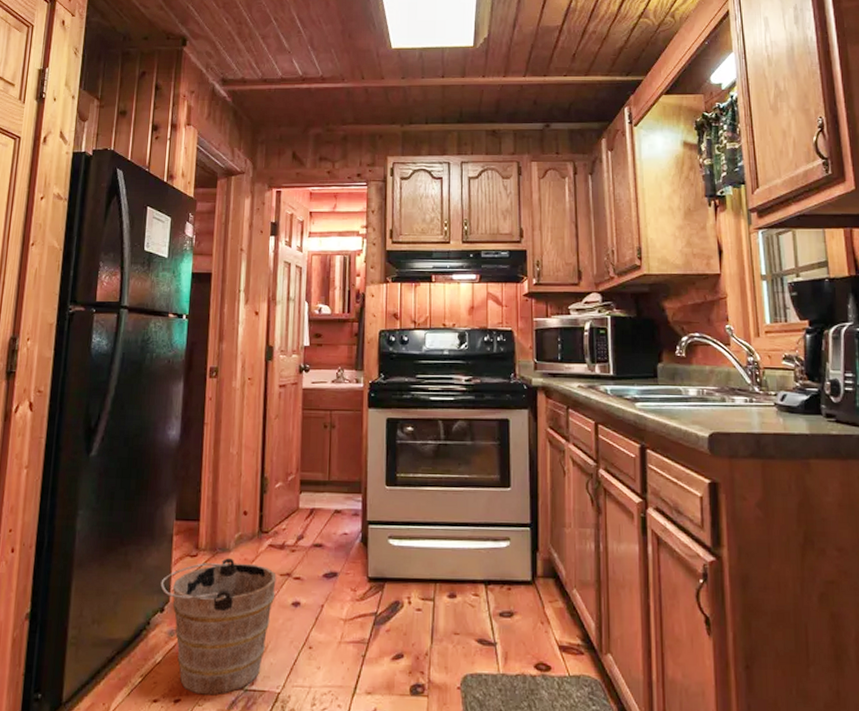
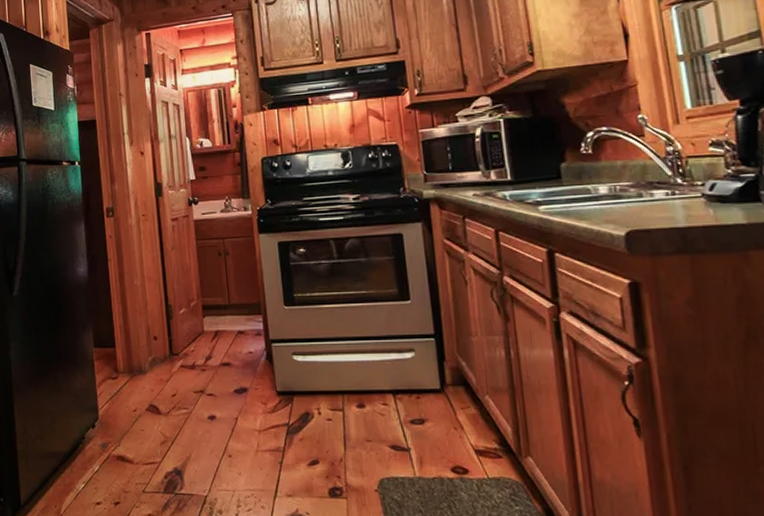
bucket: present [160,558,277,695] -> none [89,379,192,499]

